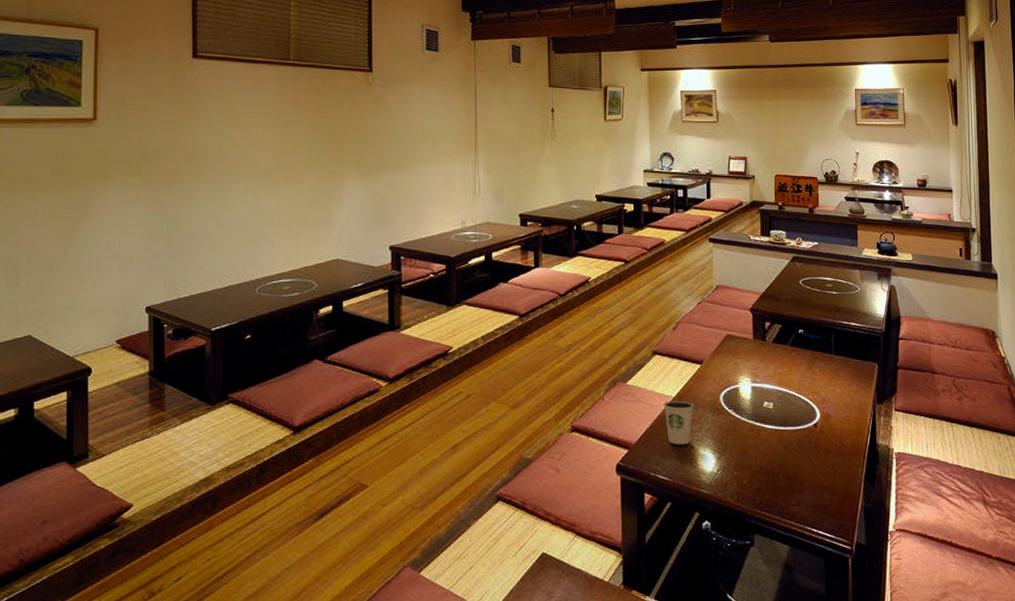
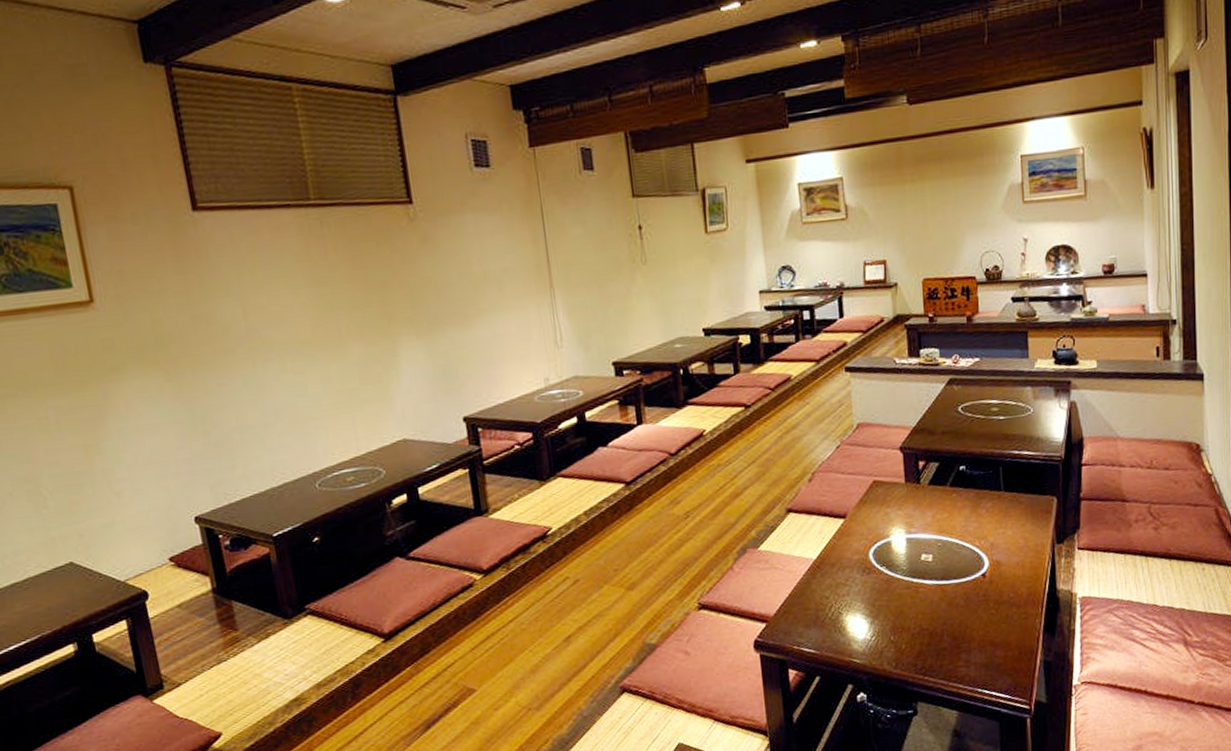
dixie cup: present [663,400,694,445] -> none [803,562,839,613]

